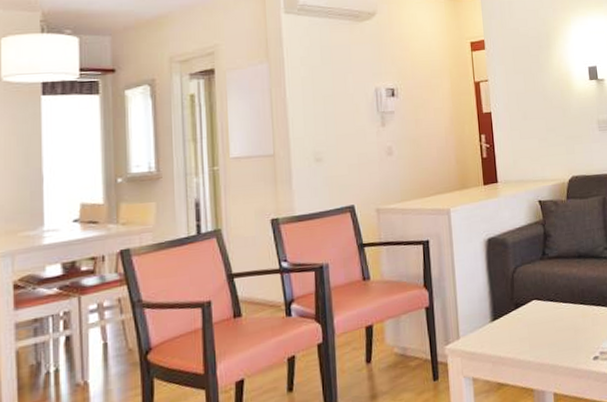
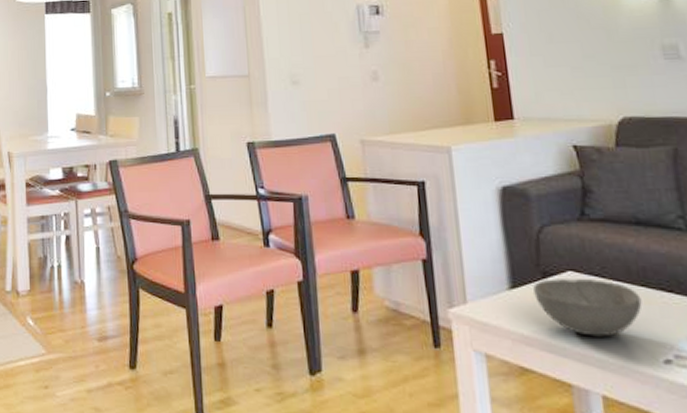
bowl: none [508,304,581,349] -> present [533,279,642,337]

